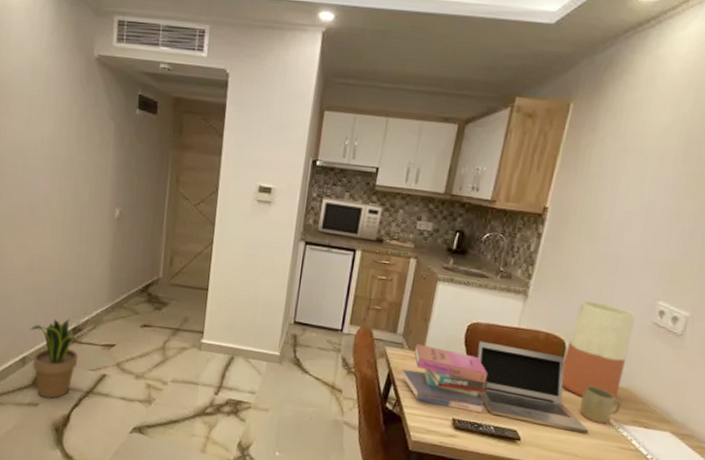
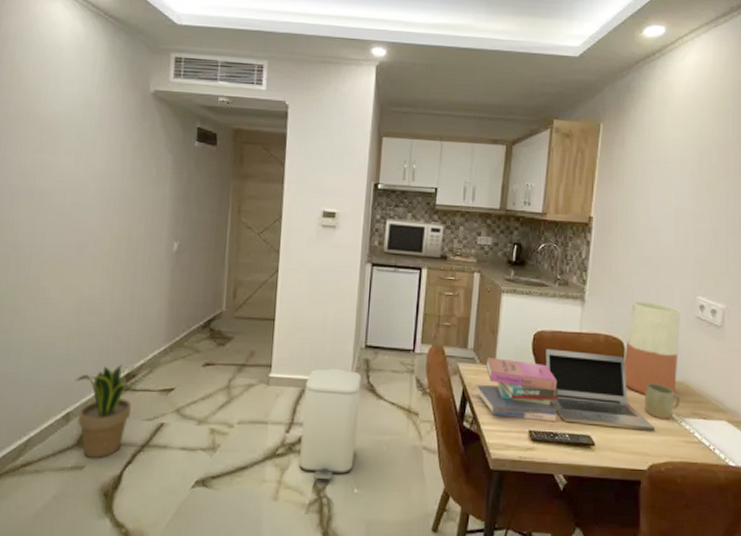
pedal bin: none [225,339,289,442] -> present [298,368,362,480]

